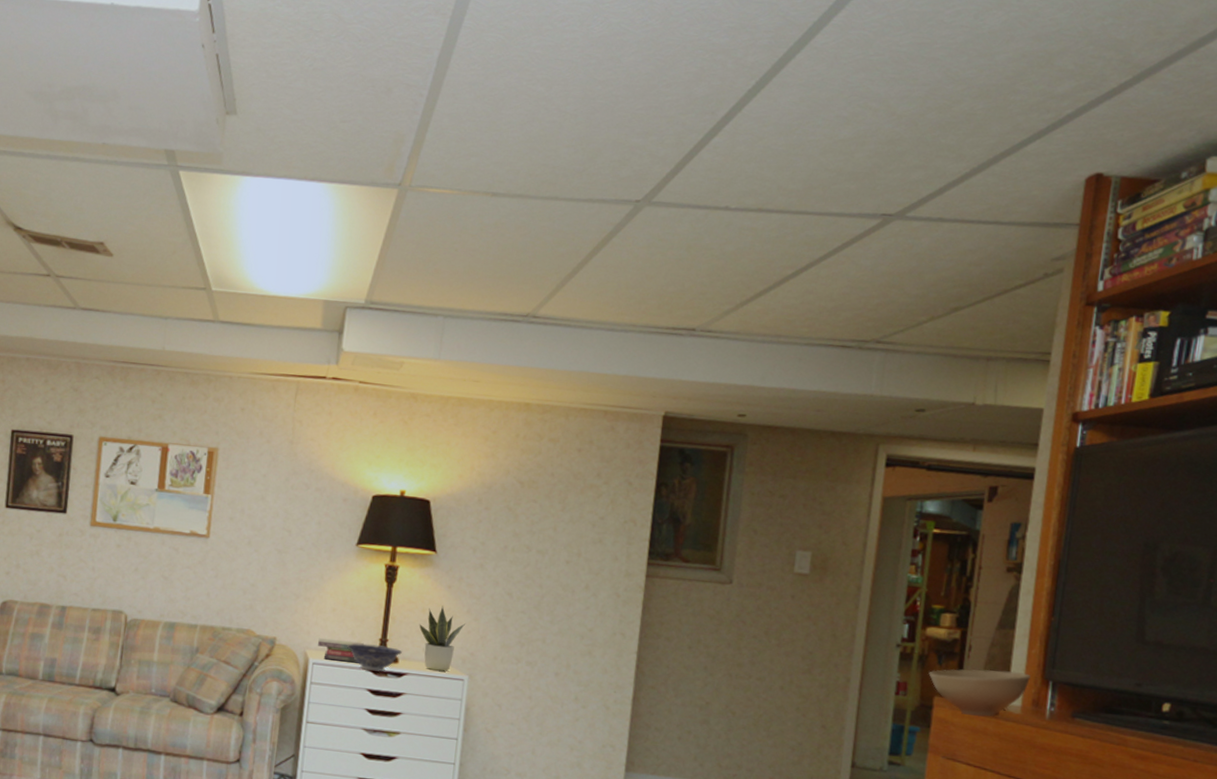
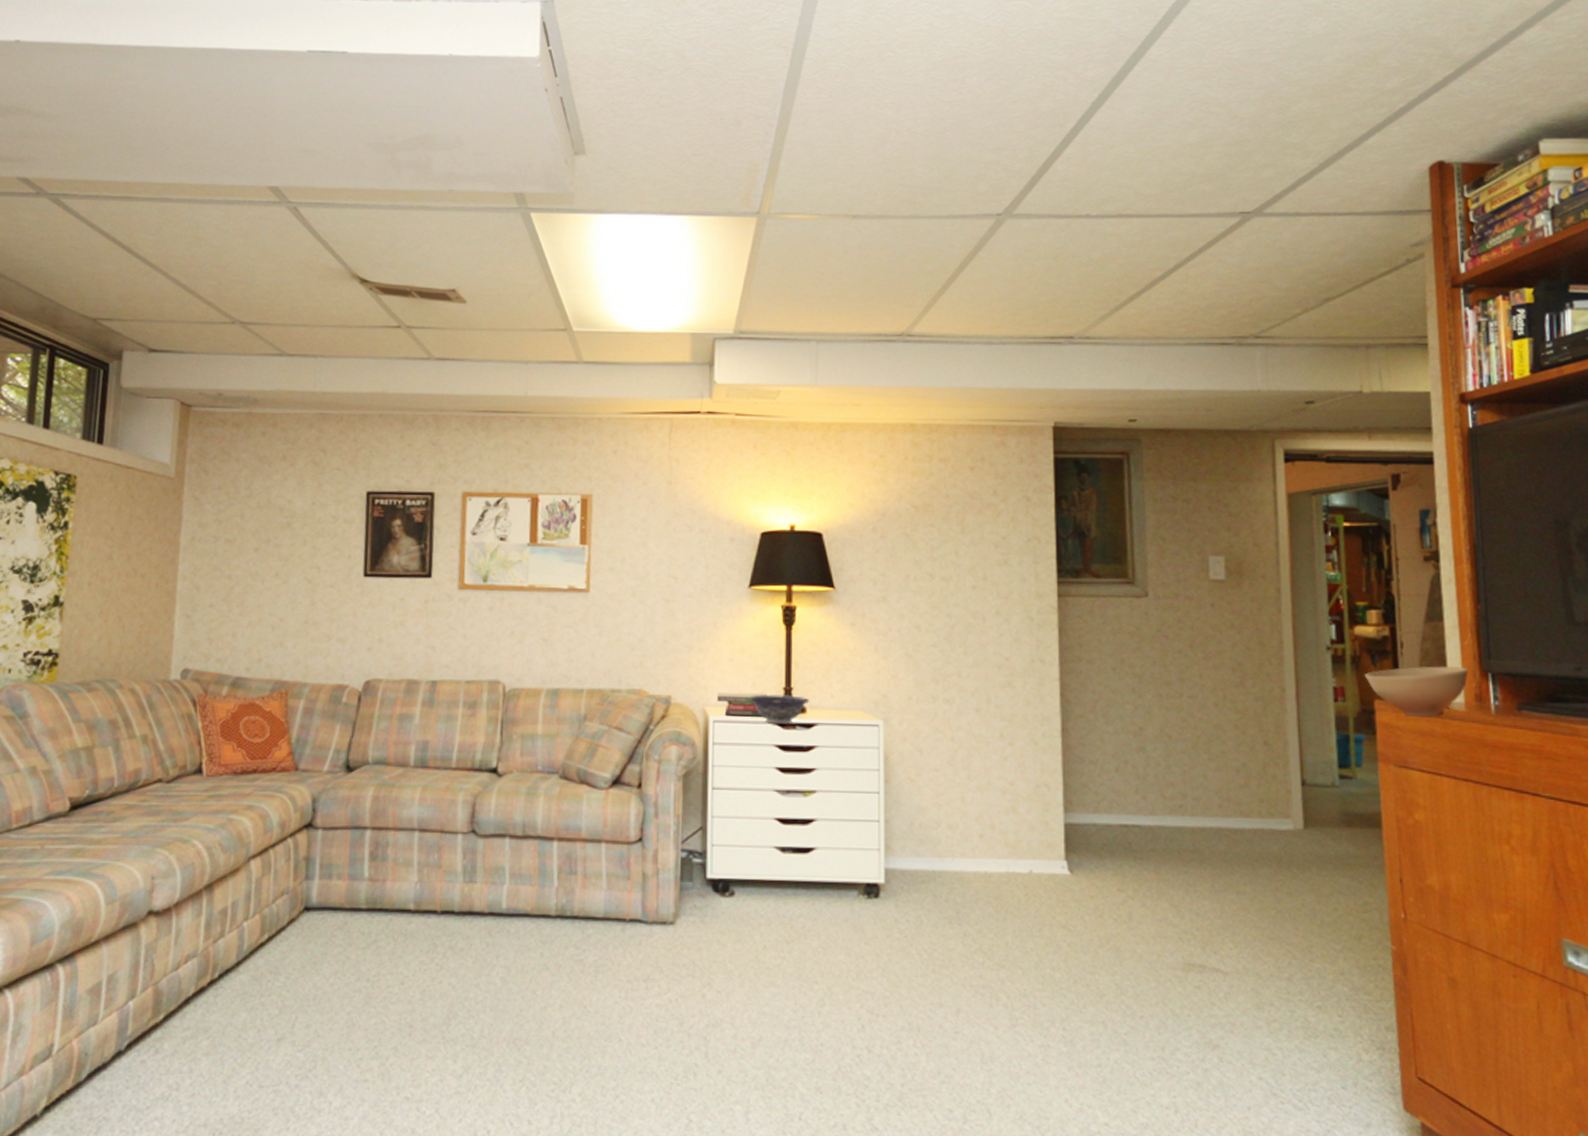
potted plant: present [419,606,466,672] -> none [824,646,875,718]

